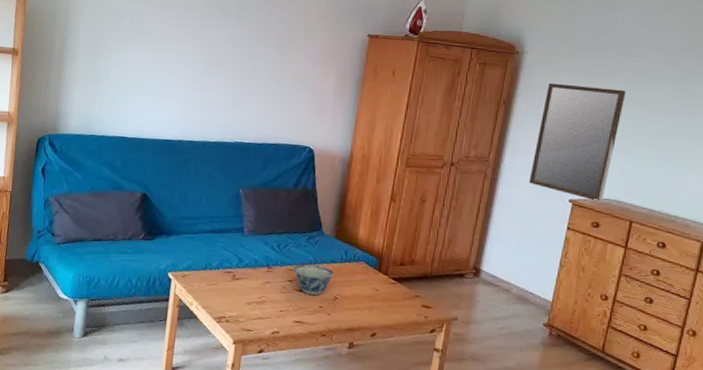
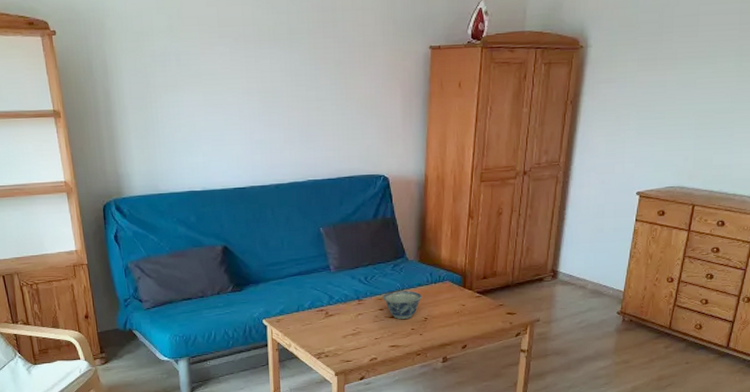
home mirror: present [529,83,626,202] -> none [599,73,688,191]

